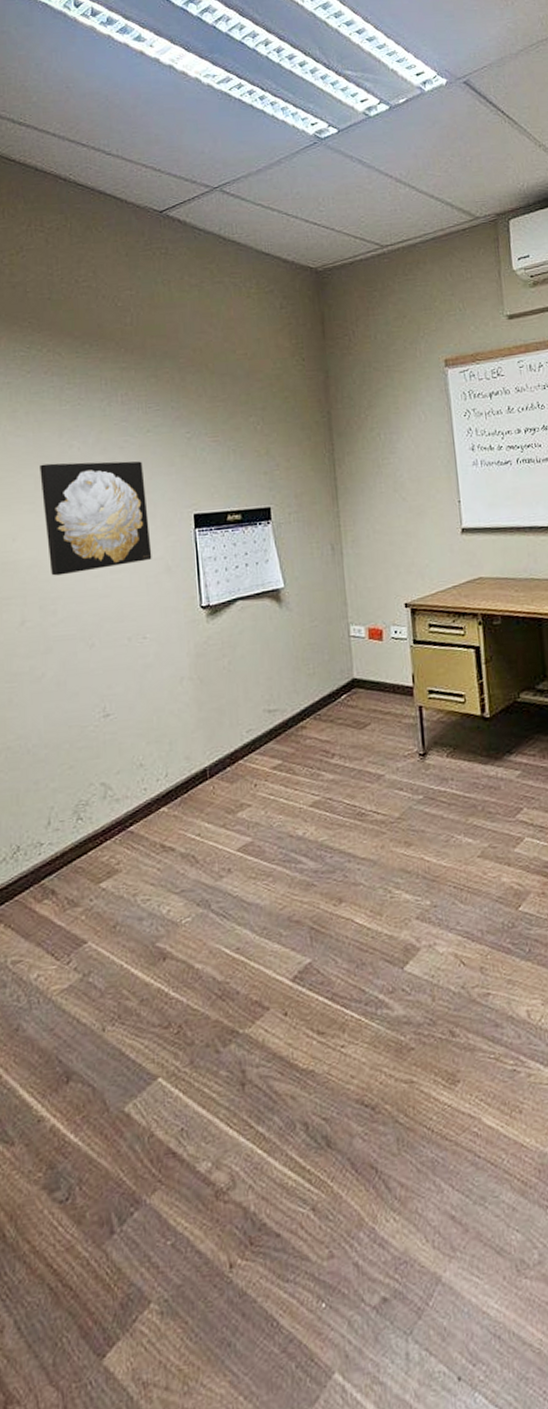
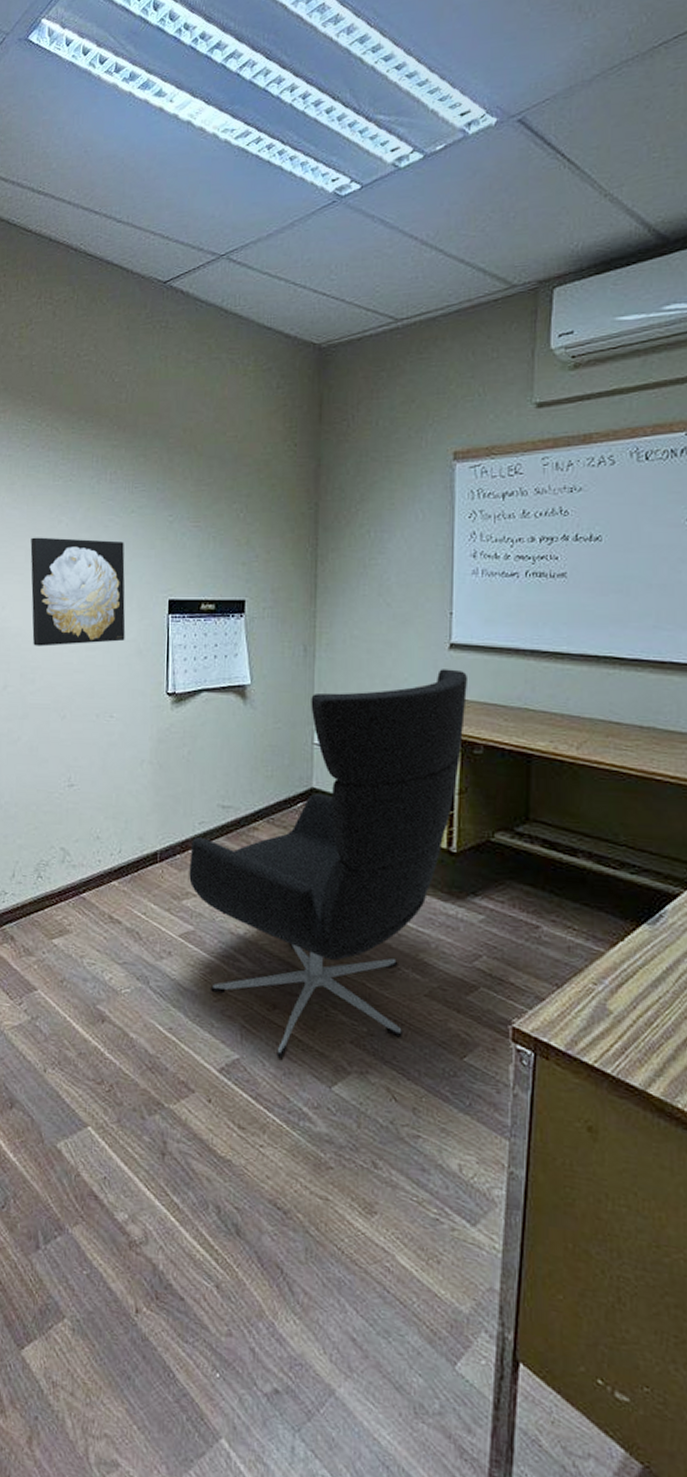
office chair: none [240,551,483,951] -> present [189,669,467,1058]

